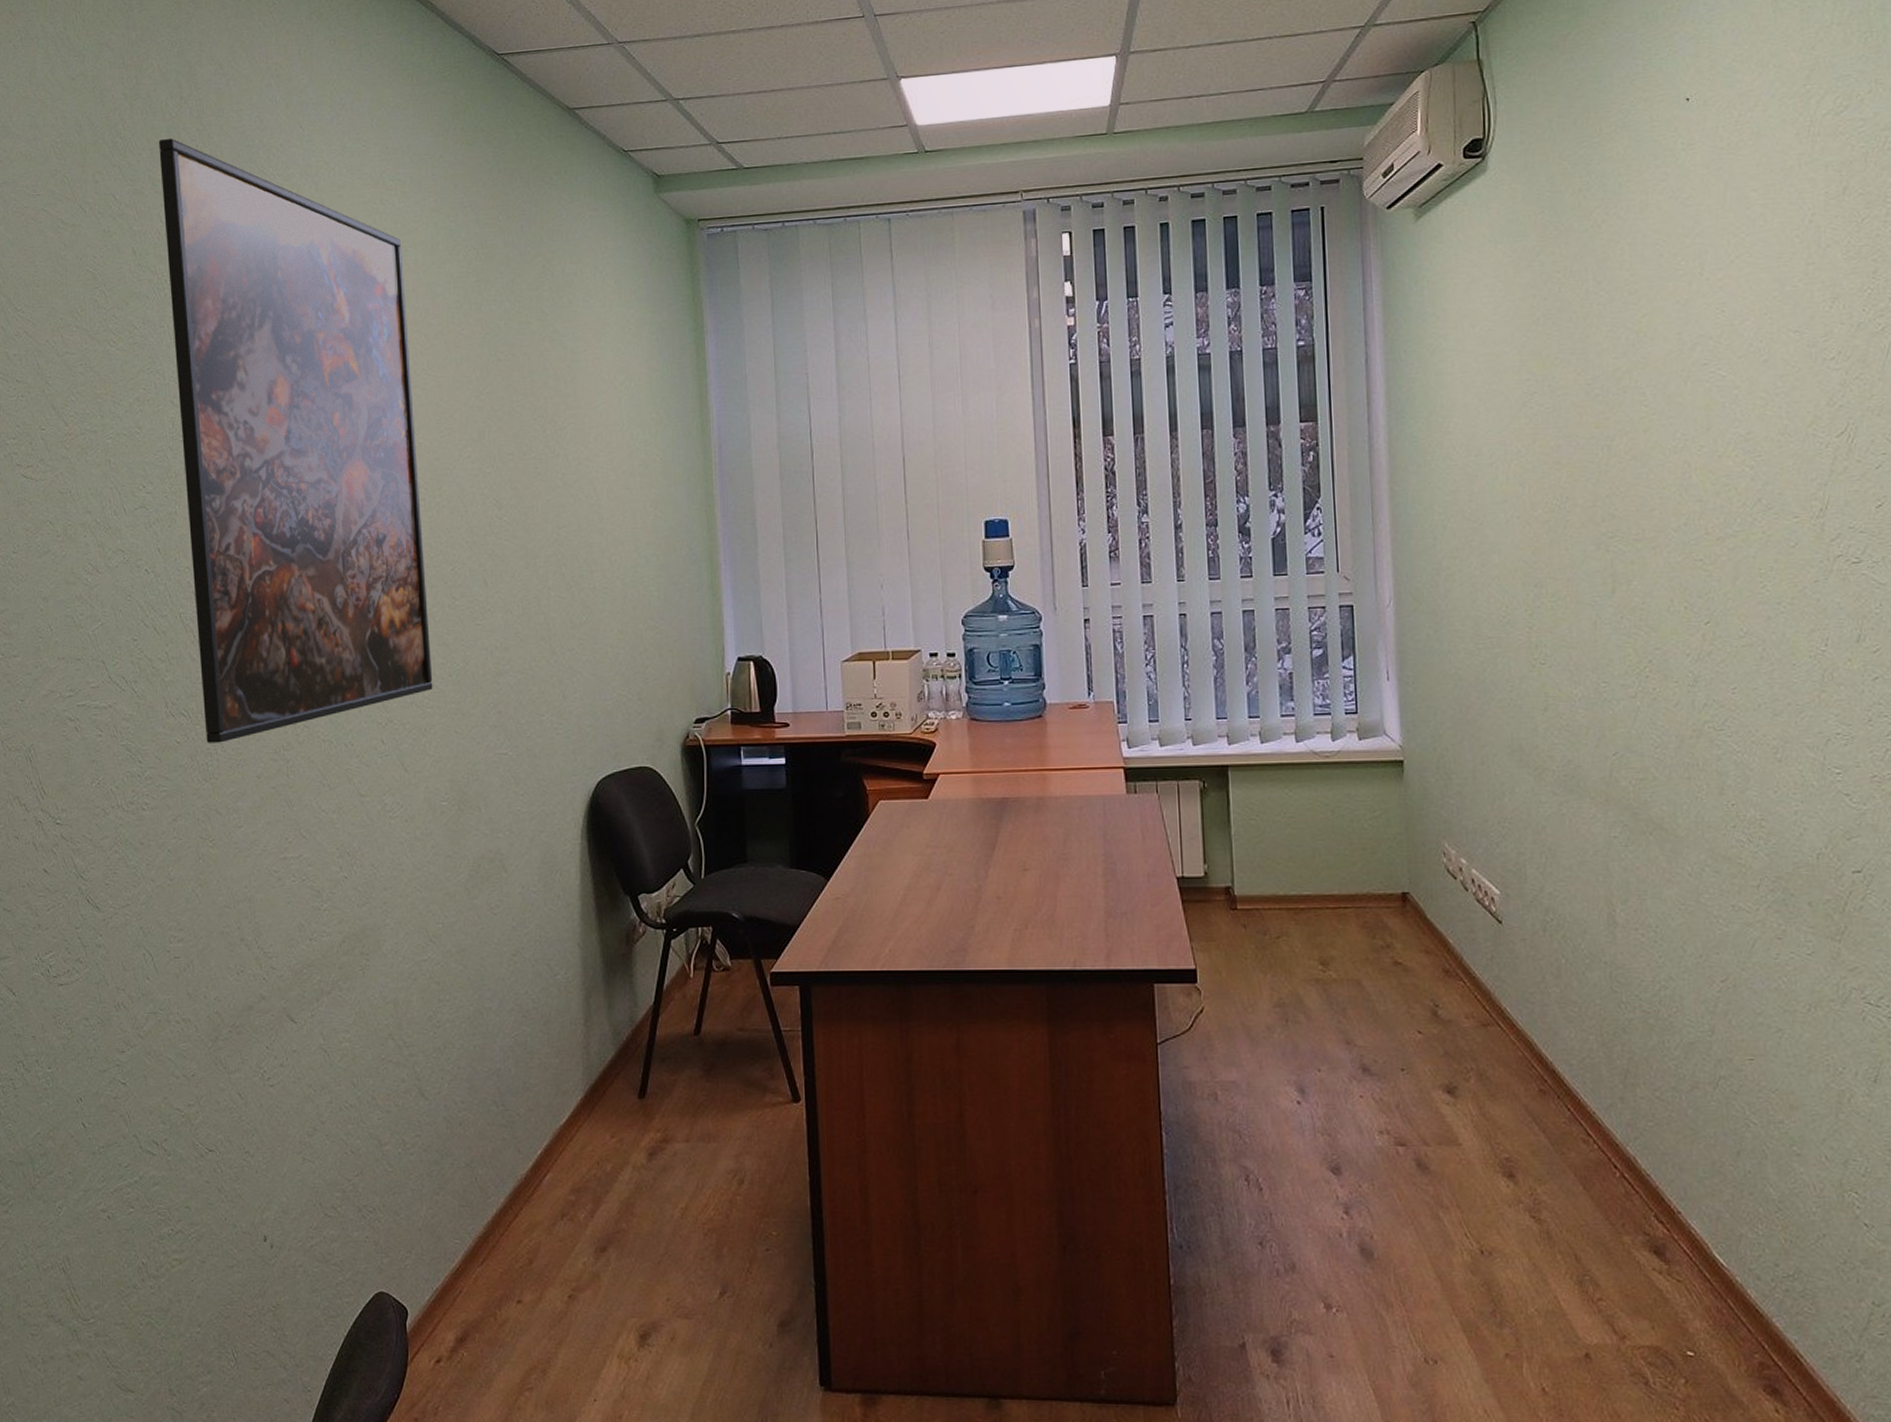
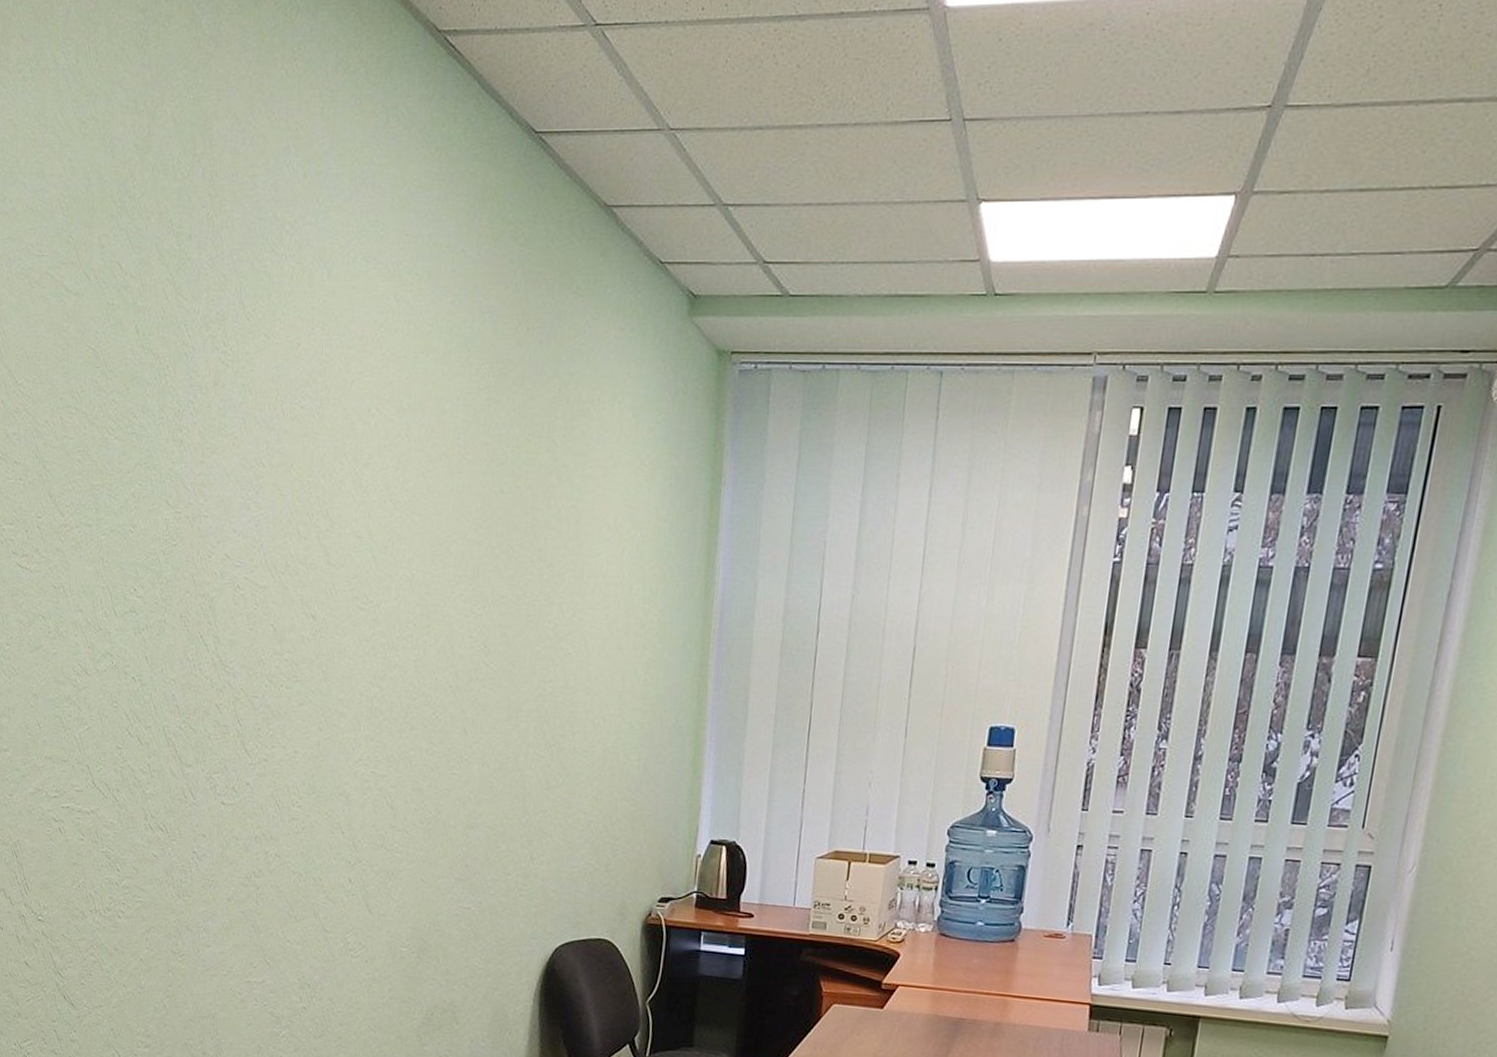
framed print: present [158,138,433,743] -> none [168,202,413,862]

